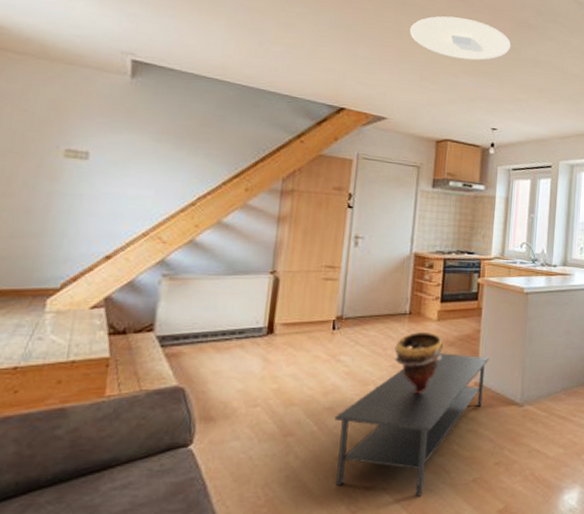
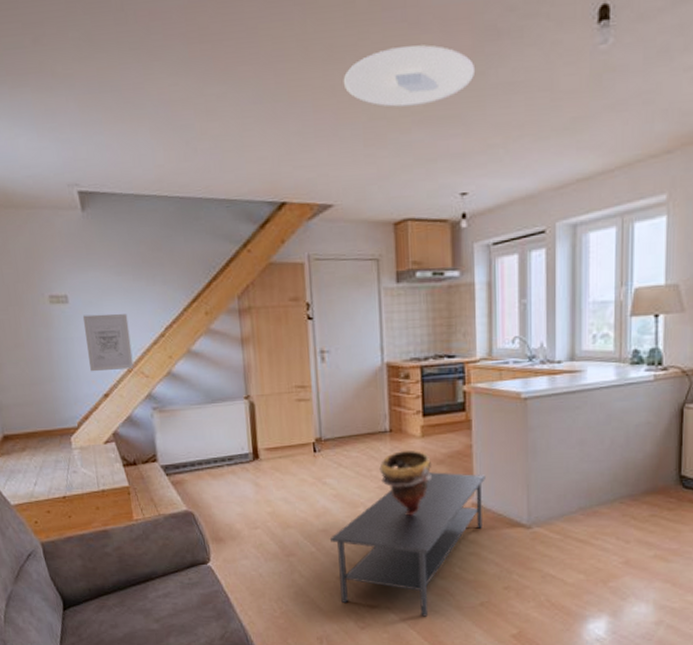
wall art: none [95,174,157,233] -> present [82,313,134,372]

